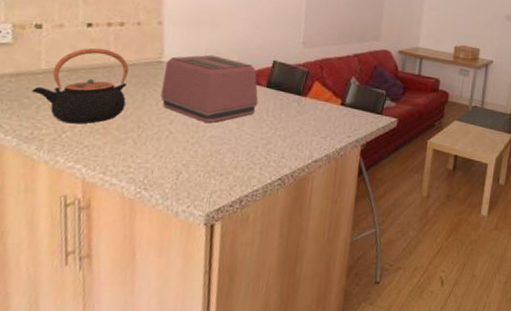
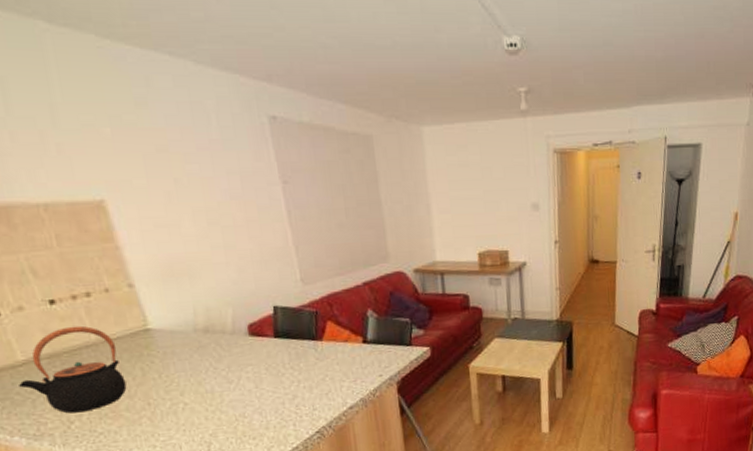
toaster: present [160,54,259,123] -> none [153,311,271,387]

